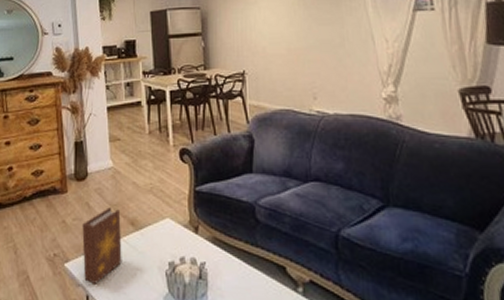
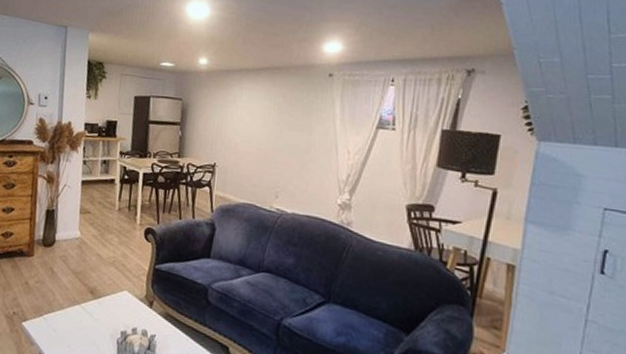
book: present [82,207,122,284] -> none [39,274,82,345]

